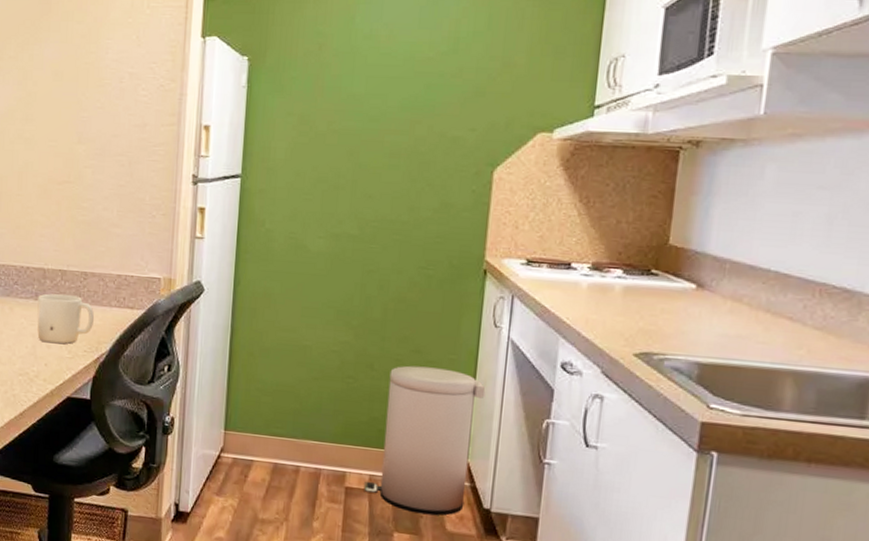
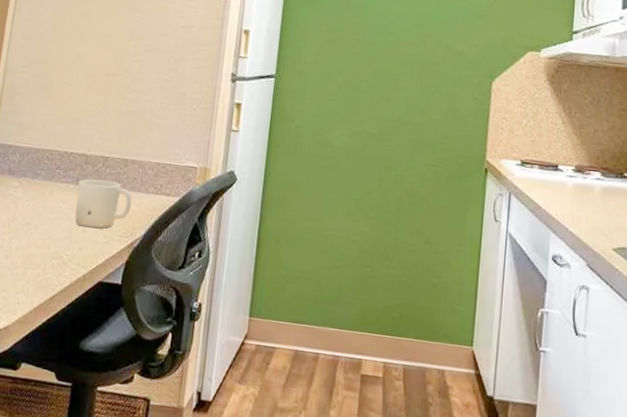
pedal bin: present [363,365,485,515] -> none [377,256,487,403]

